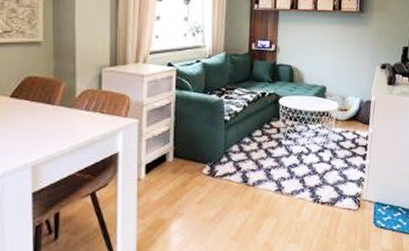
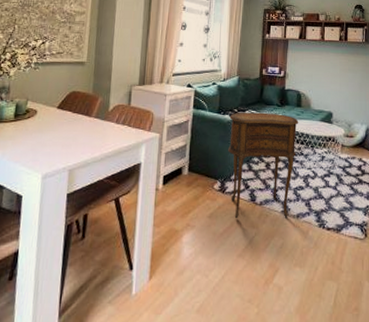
side table: none [217,90,292,203] -> present [228,112,299,219]

